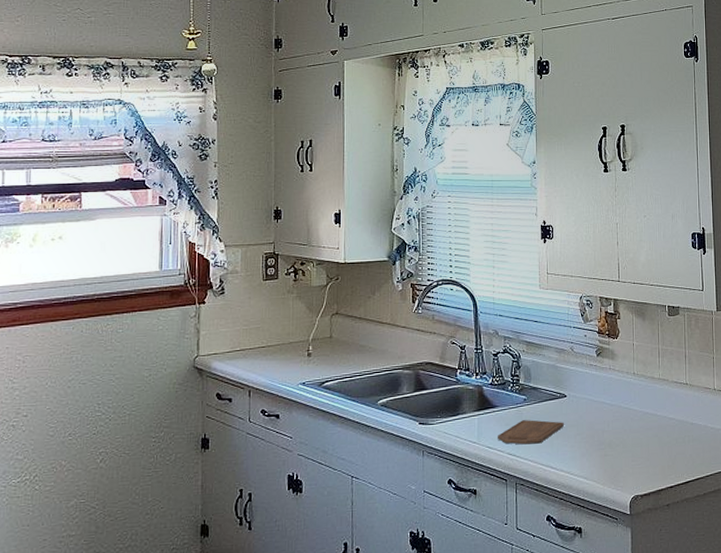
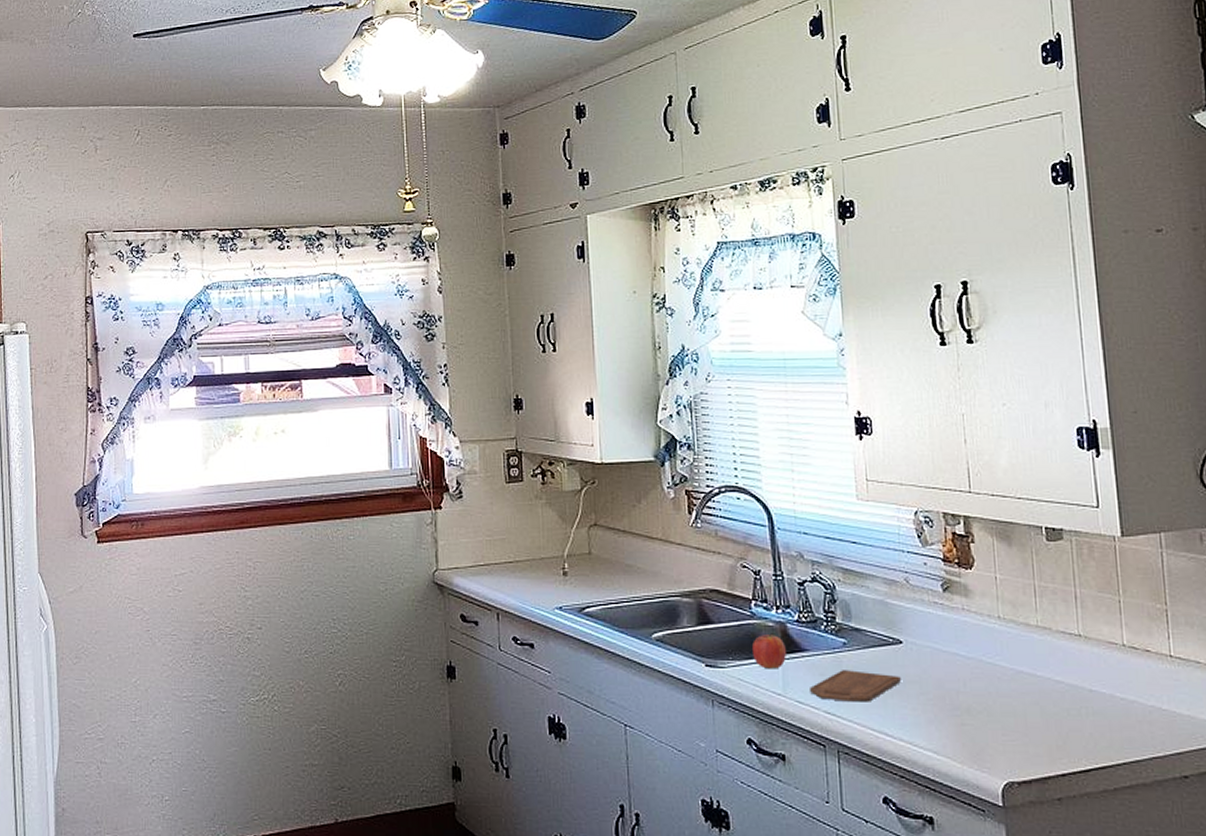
fruit: none [455,395,481,423] -> present [751,633,786,669]

